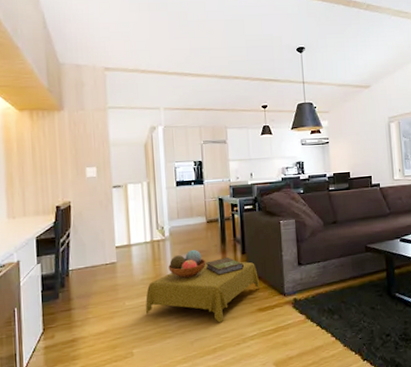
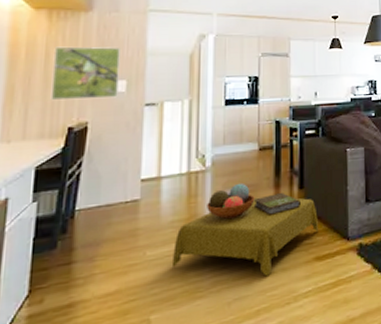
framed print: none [38,140,91,184] -> present [50,46,120,100]

